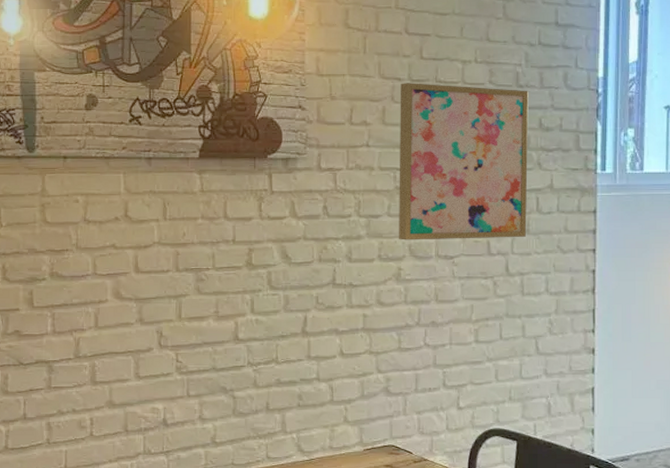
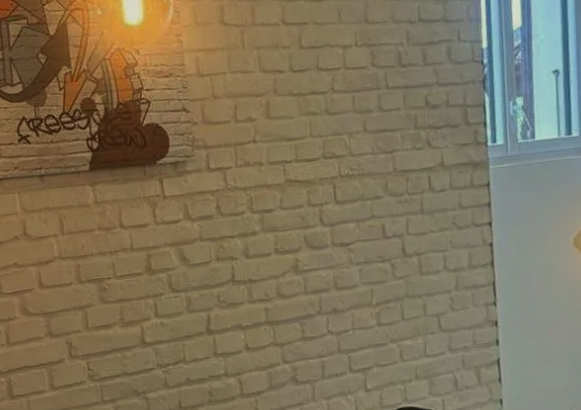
wall art: present [399,83,529,240] -> none [282,69,421,232]

